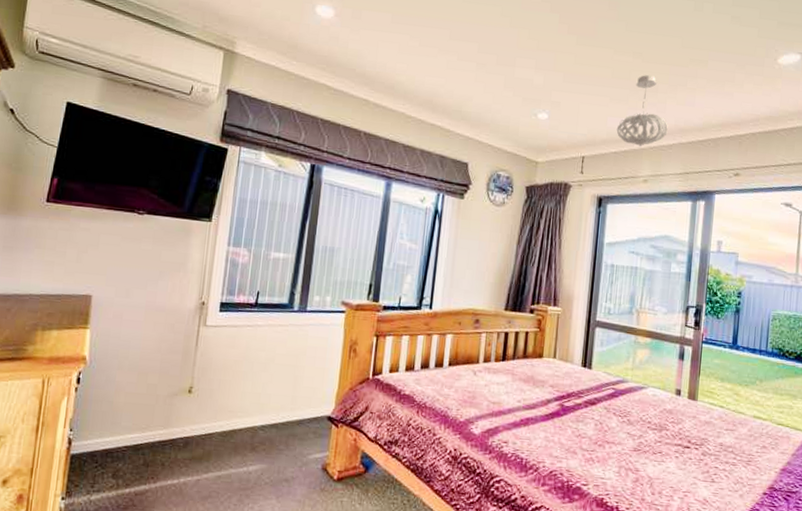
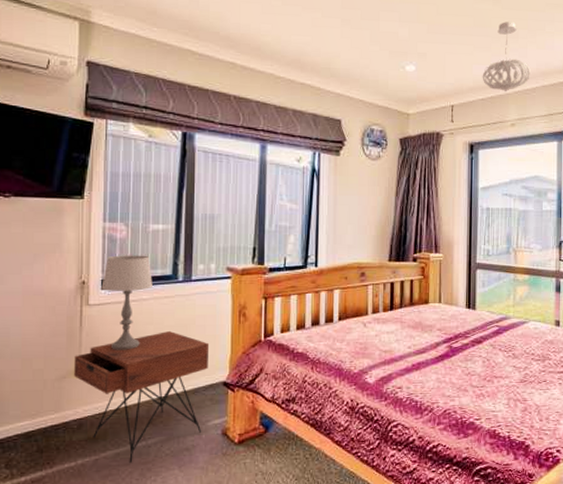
nightstand: none [185,359,318,488] -> present [74,331,210,464]
table lamp: none [219,279,269,374] -> present [101,255,153,350]

